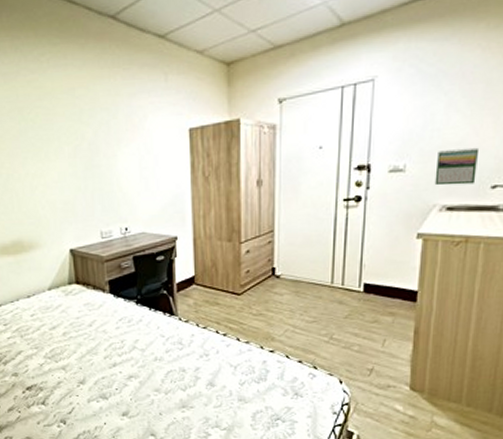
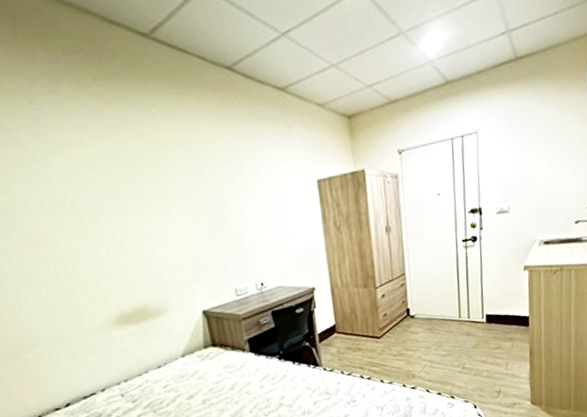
calendar: present [434,147,480,186] -> none [532,189,564,223]

